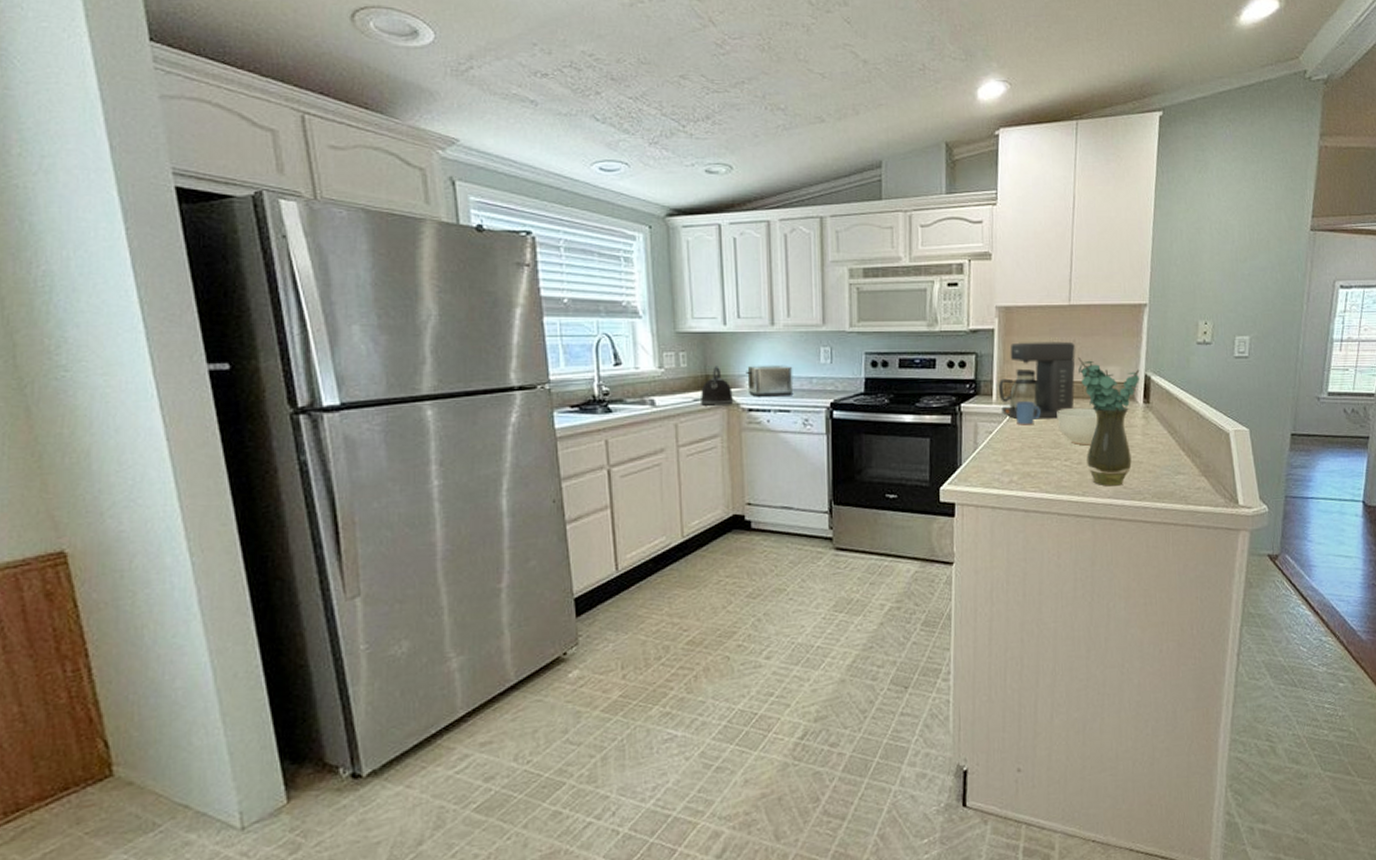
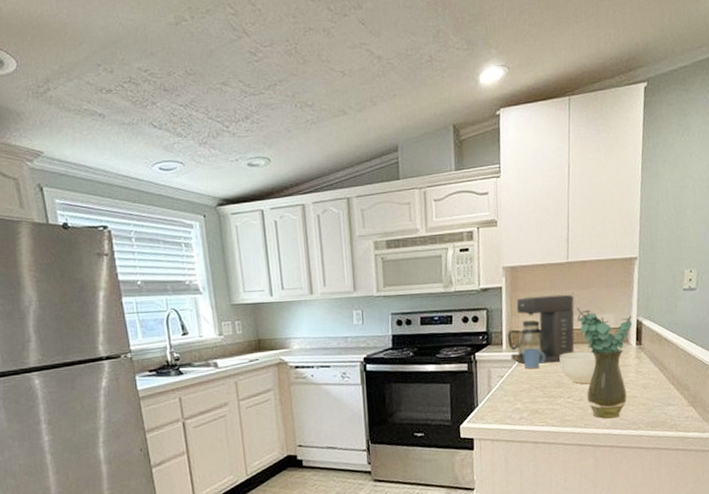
kettle: present [699,366,734,407] -> none [254,331,283,366]
toaster: present [746,364,794,397] -> none [291,327,332,356]

